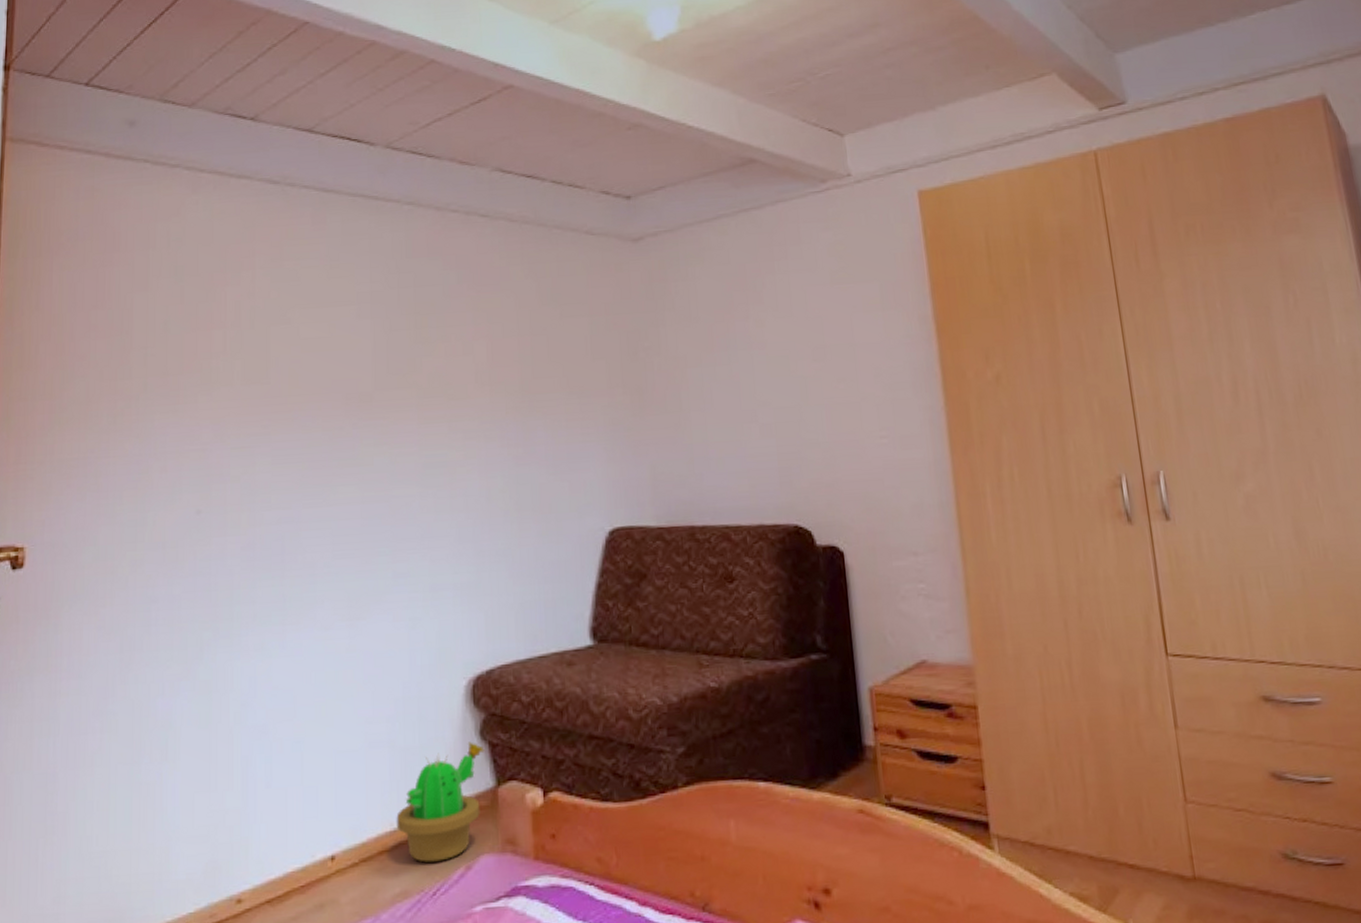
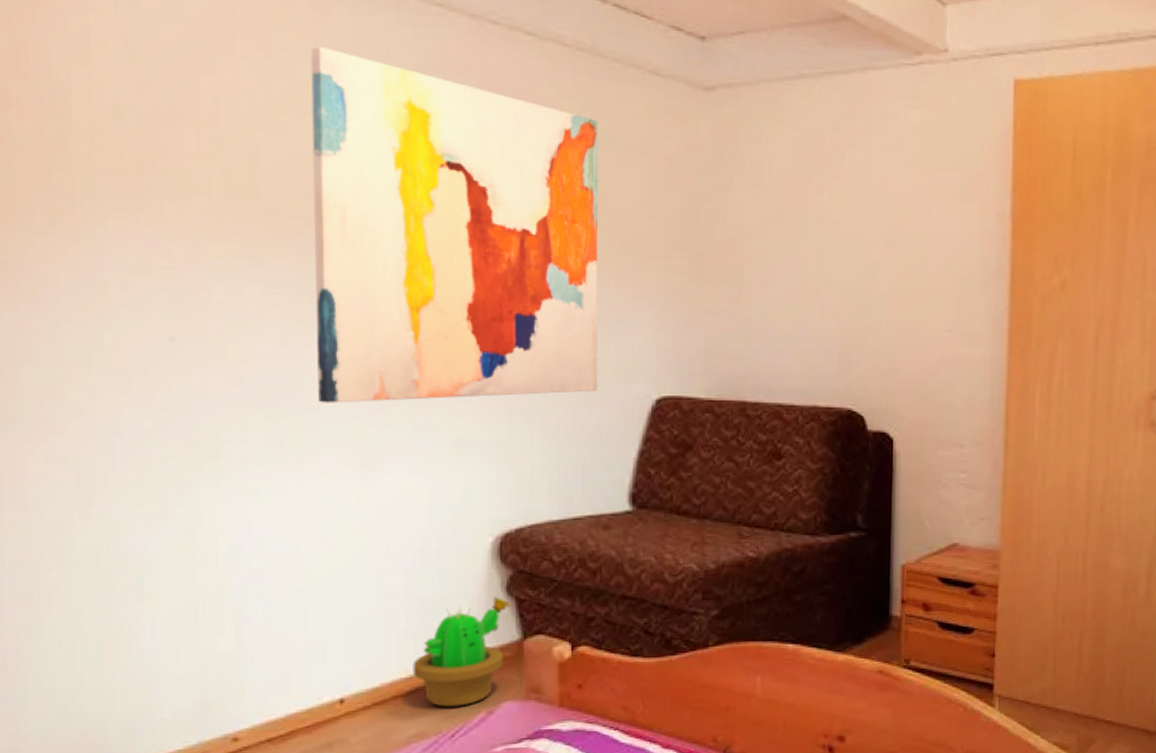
wall art: none [311,250,555,560] -> present [311,46,597,403]

